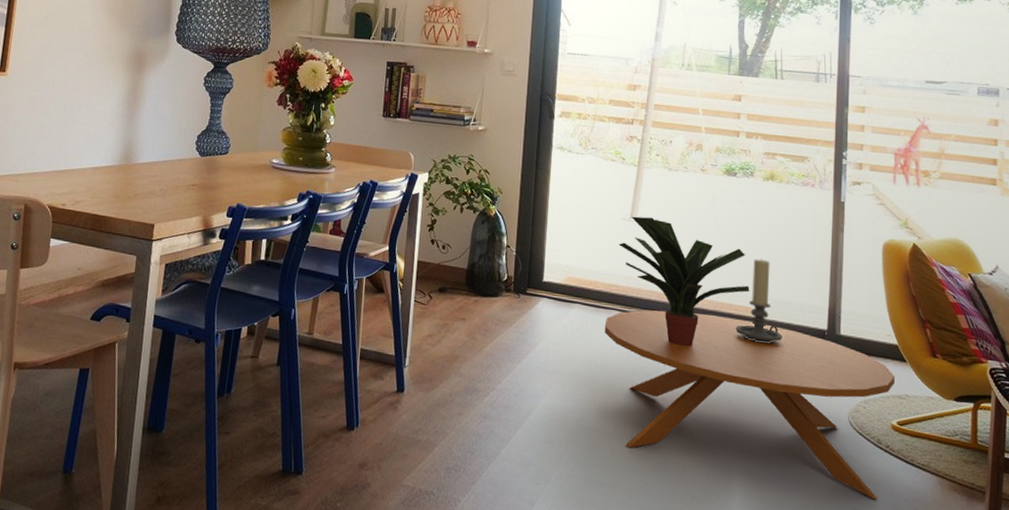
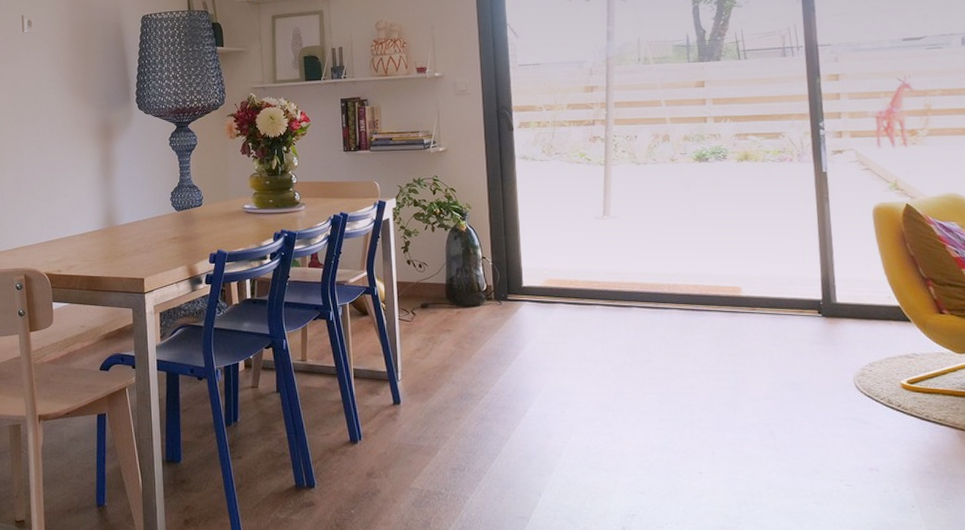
coffee table: present [604,309,895,500] -> none [590,298,900,458]
potted plant: present [618,216,750,347] -> none [594,213,736,332]
candle holder: present [735,259,783,343] -> none [724,239,775,319]

